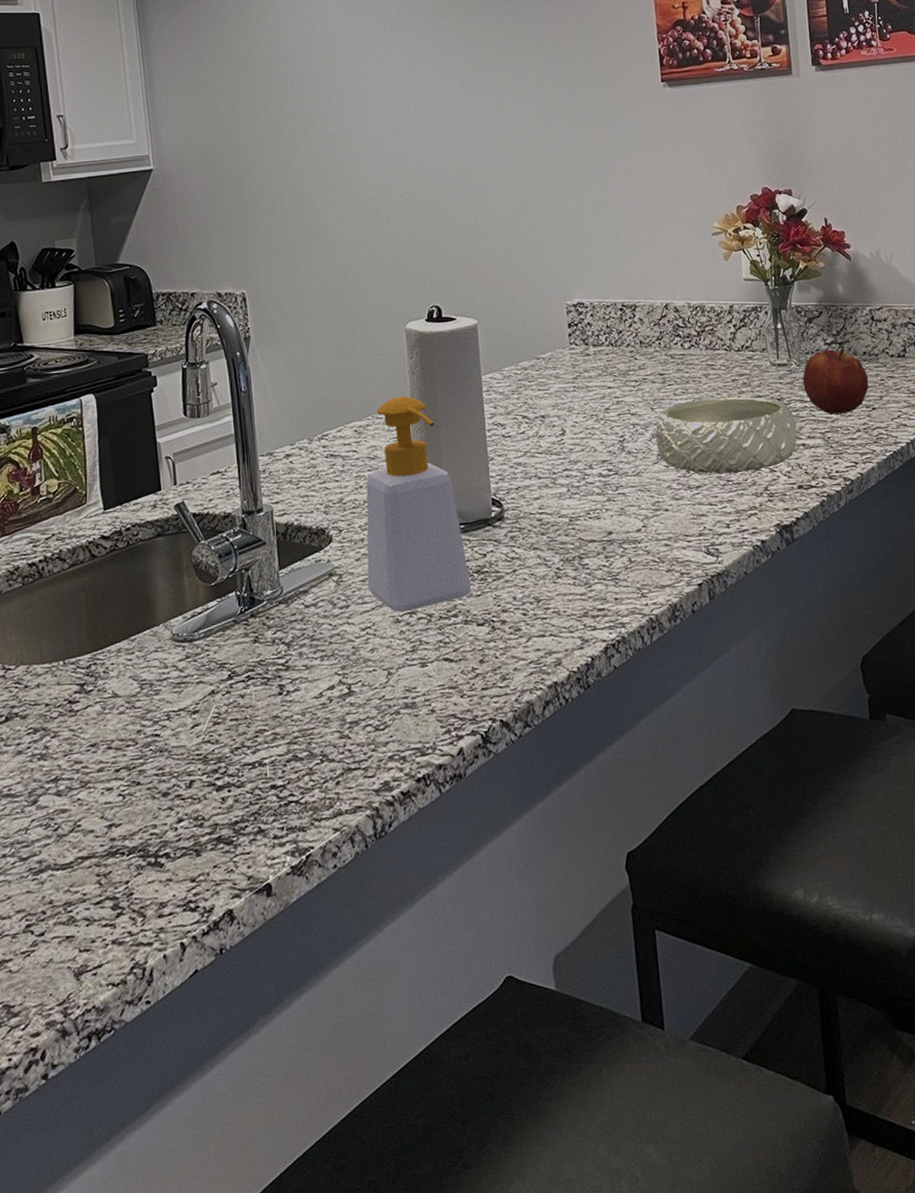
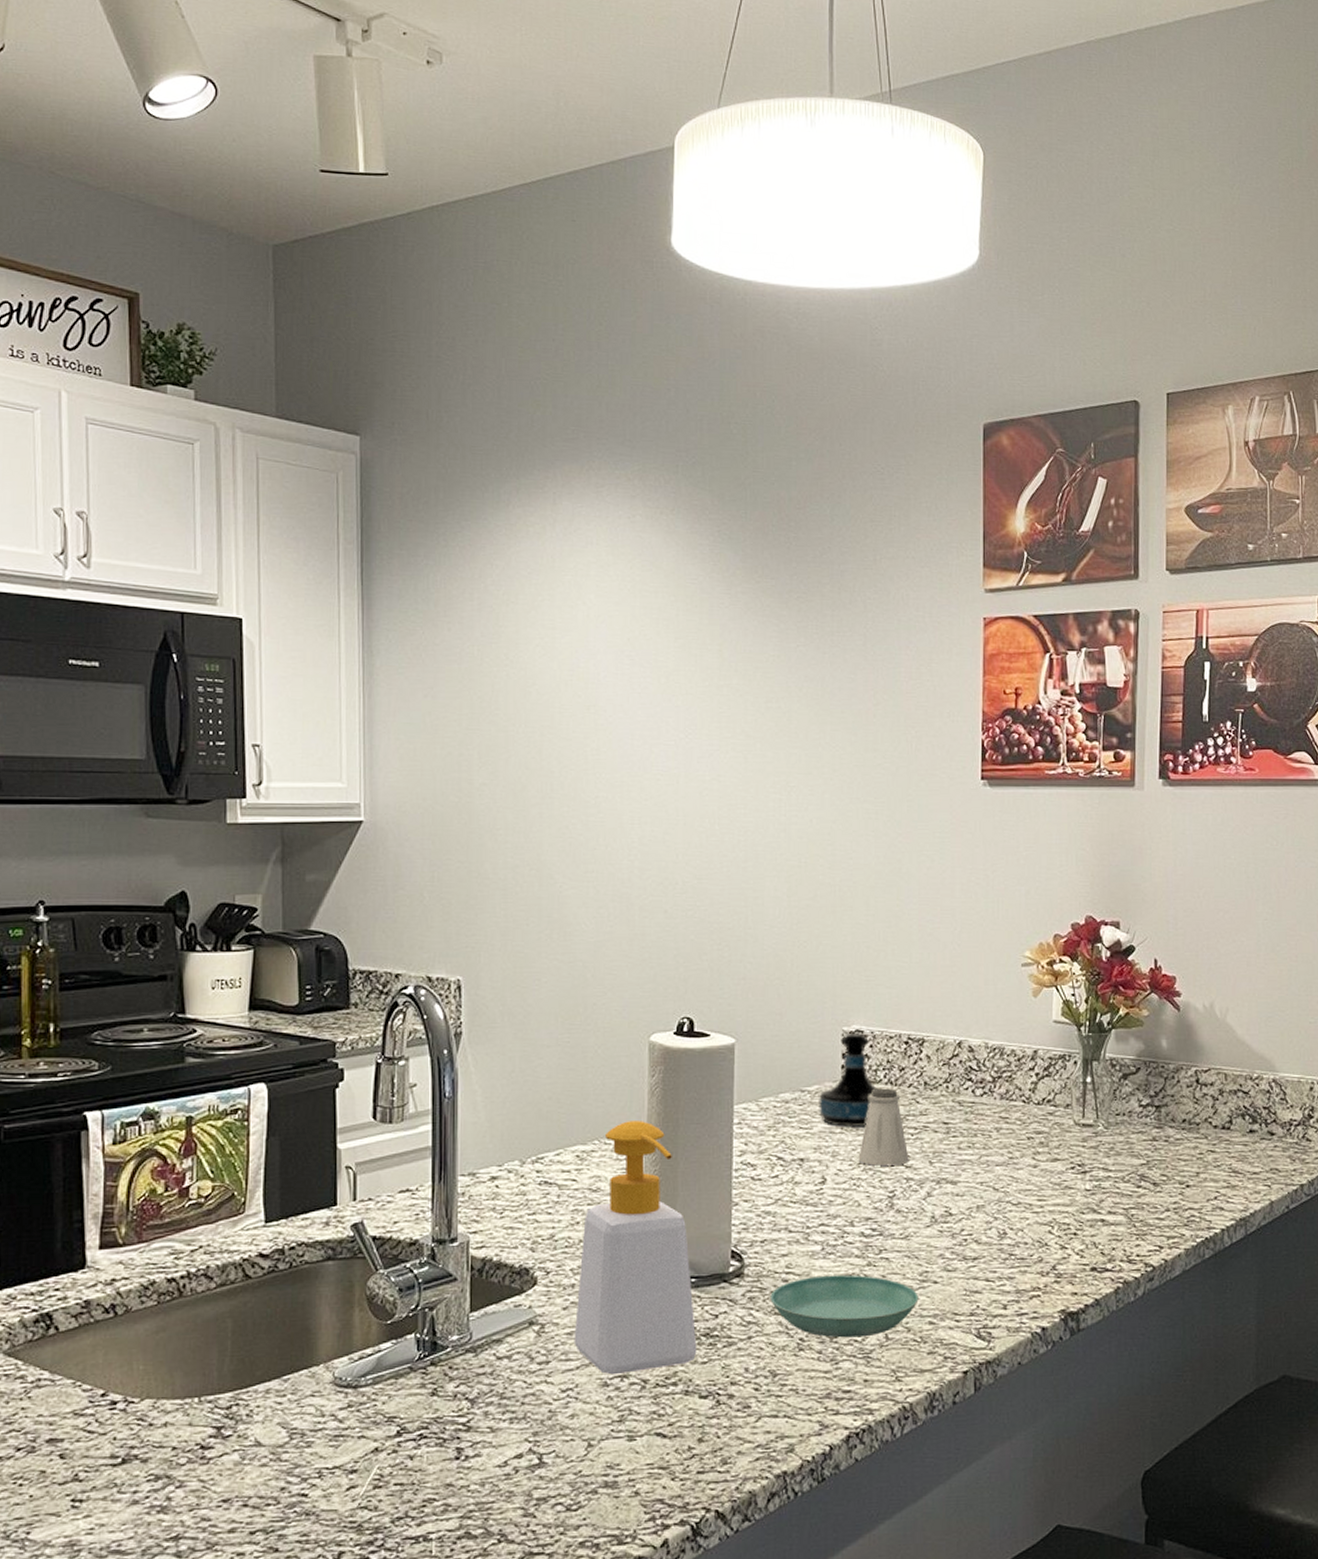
saucer: none [528,509,654,565] -> present [770,1274,919,1338]
tequila bottle: none [552,304,602,386] -> present [819,1032,879,1128]
saltshaker: none [590,349,634,416] -> present [858,1088,909,1166]
bowl: present [654,396,798,475] -> none [930,1156,1097,1247]
apple: present [802,348,869,414] -> none [1109,1112,1186,1189]

